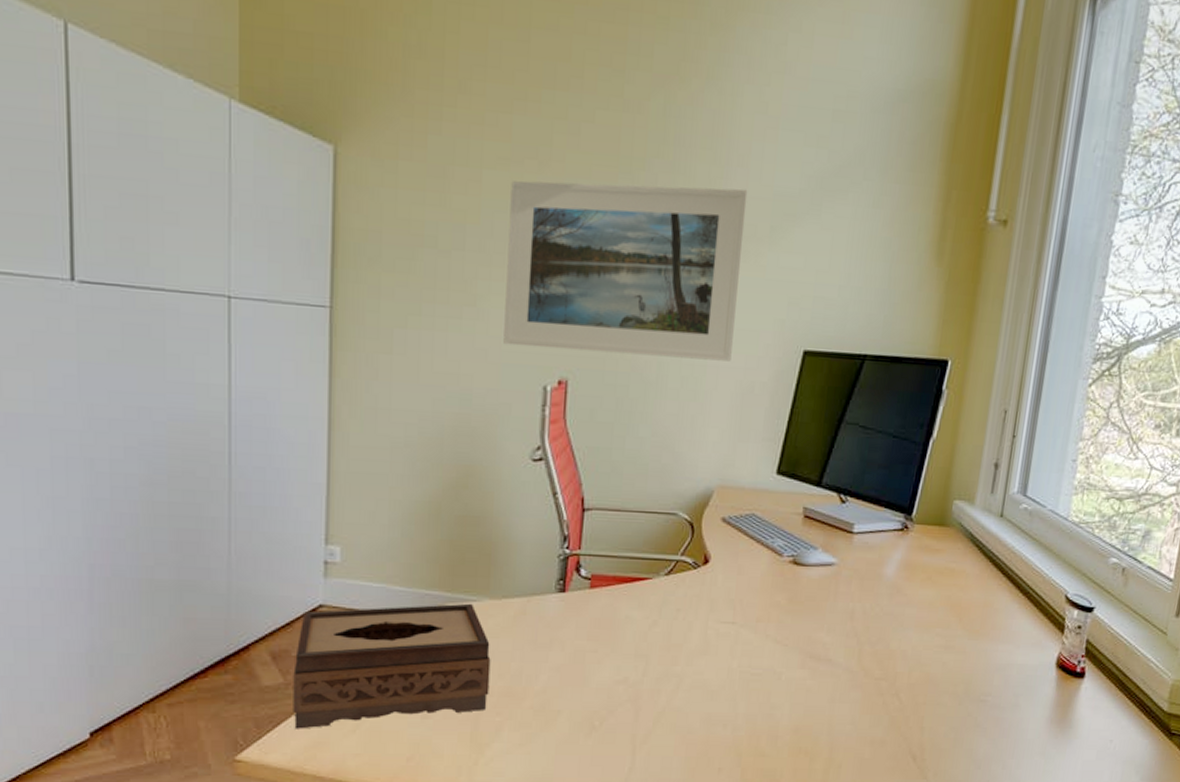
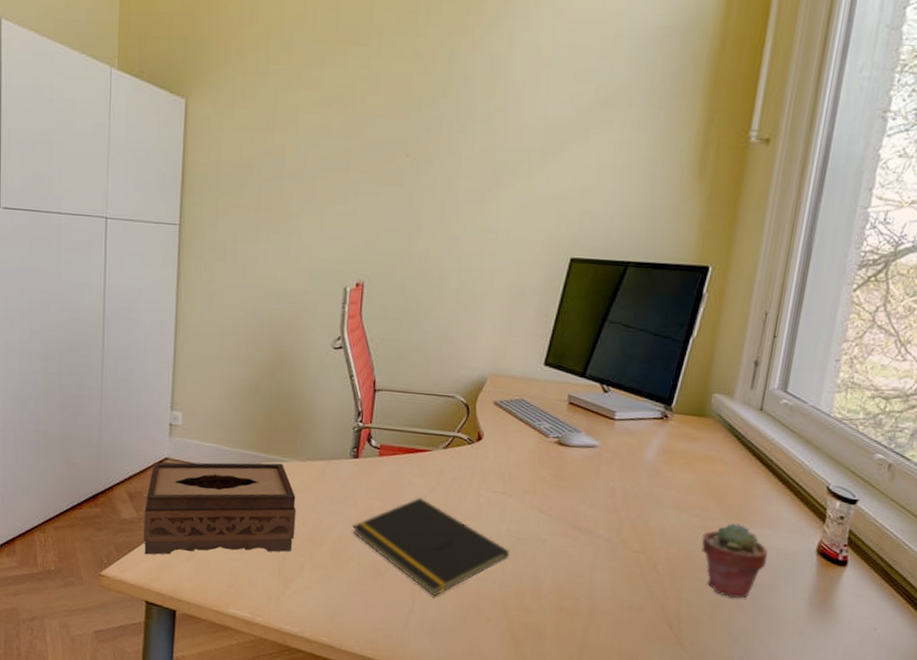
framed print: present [503,180,748,362] -> none [312,119,522,268]
notepad: none [560,634,742,749] -> present [352,497,509,597]
potted succulent: none [944,640,1010,722] -> present [701,523,768,599]

